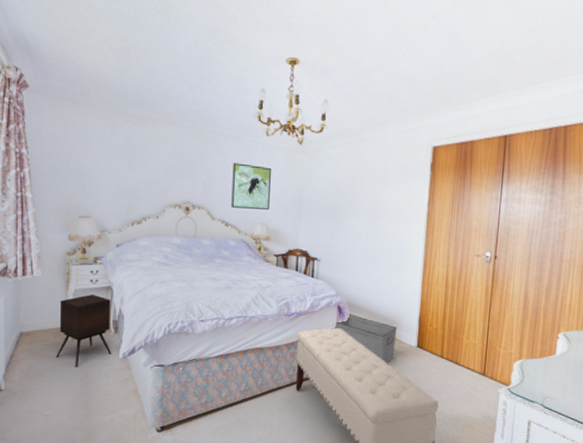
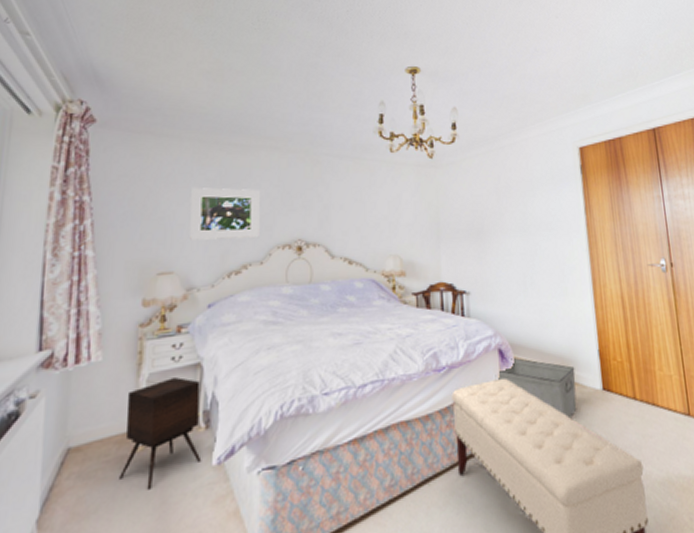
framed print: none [103,151,157,196] -> present [190,187,260,241]
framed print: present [231,163,271,210] -> none [353,186,401,241]

